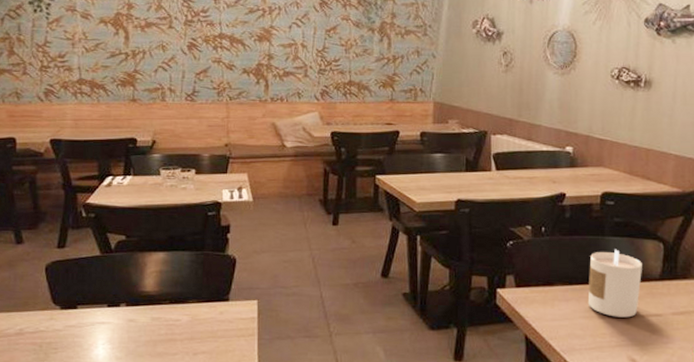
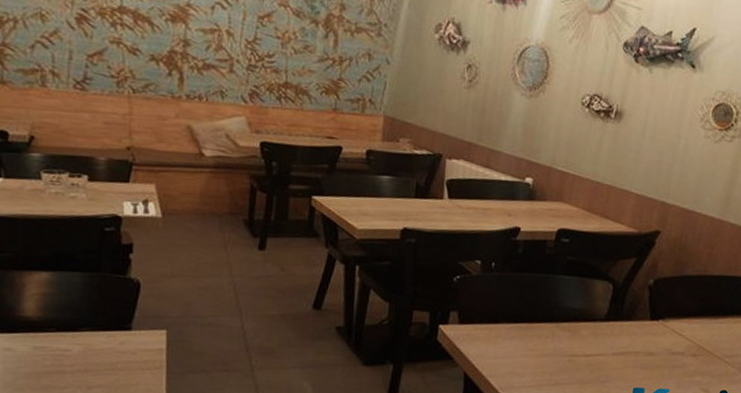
candle: present [587,249,642,318] -> none [531,288,590,357]

